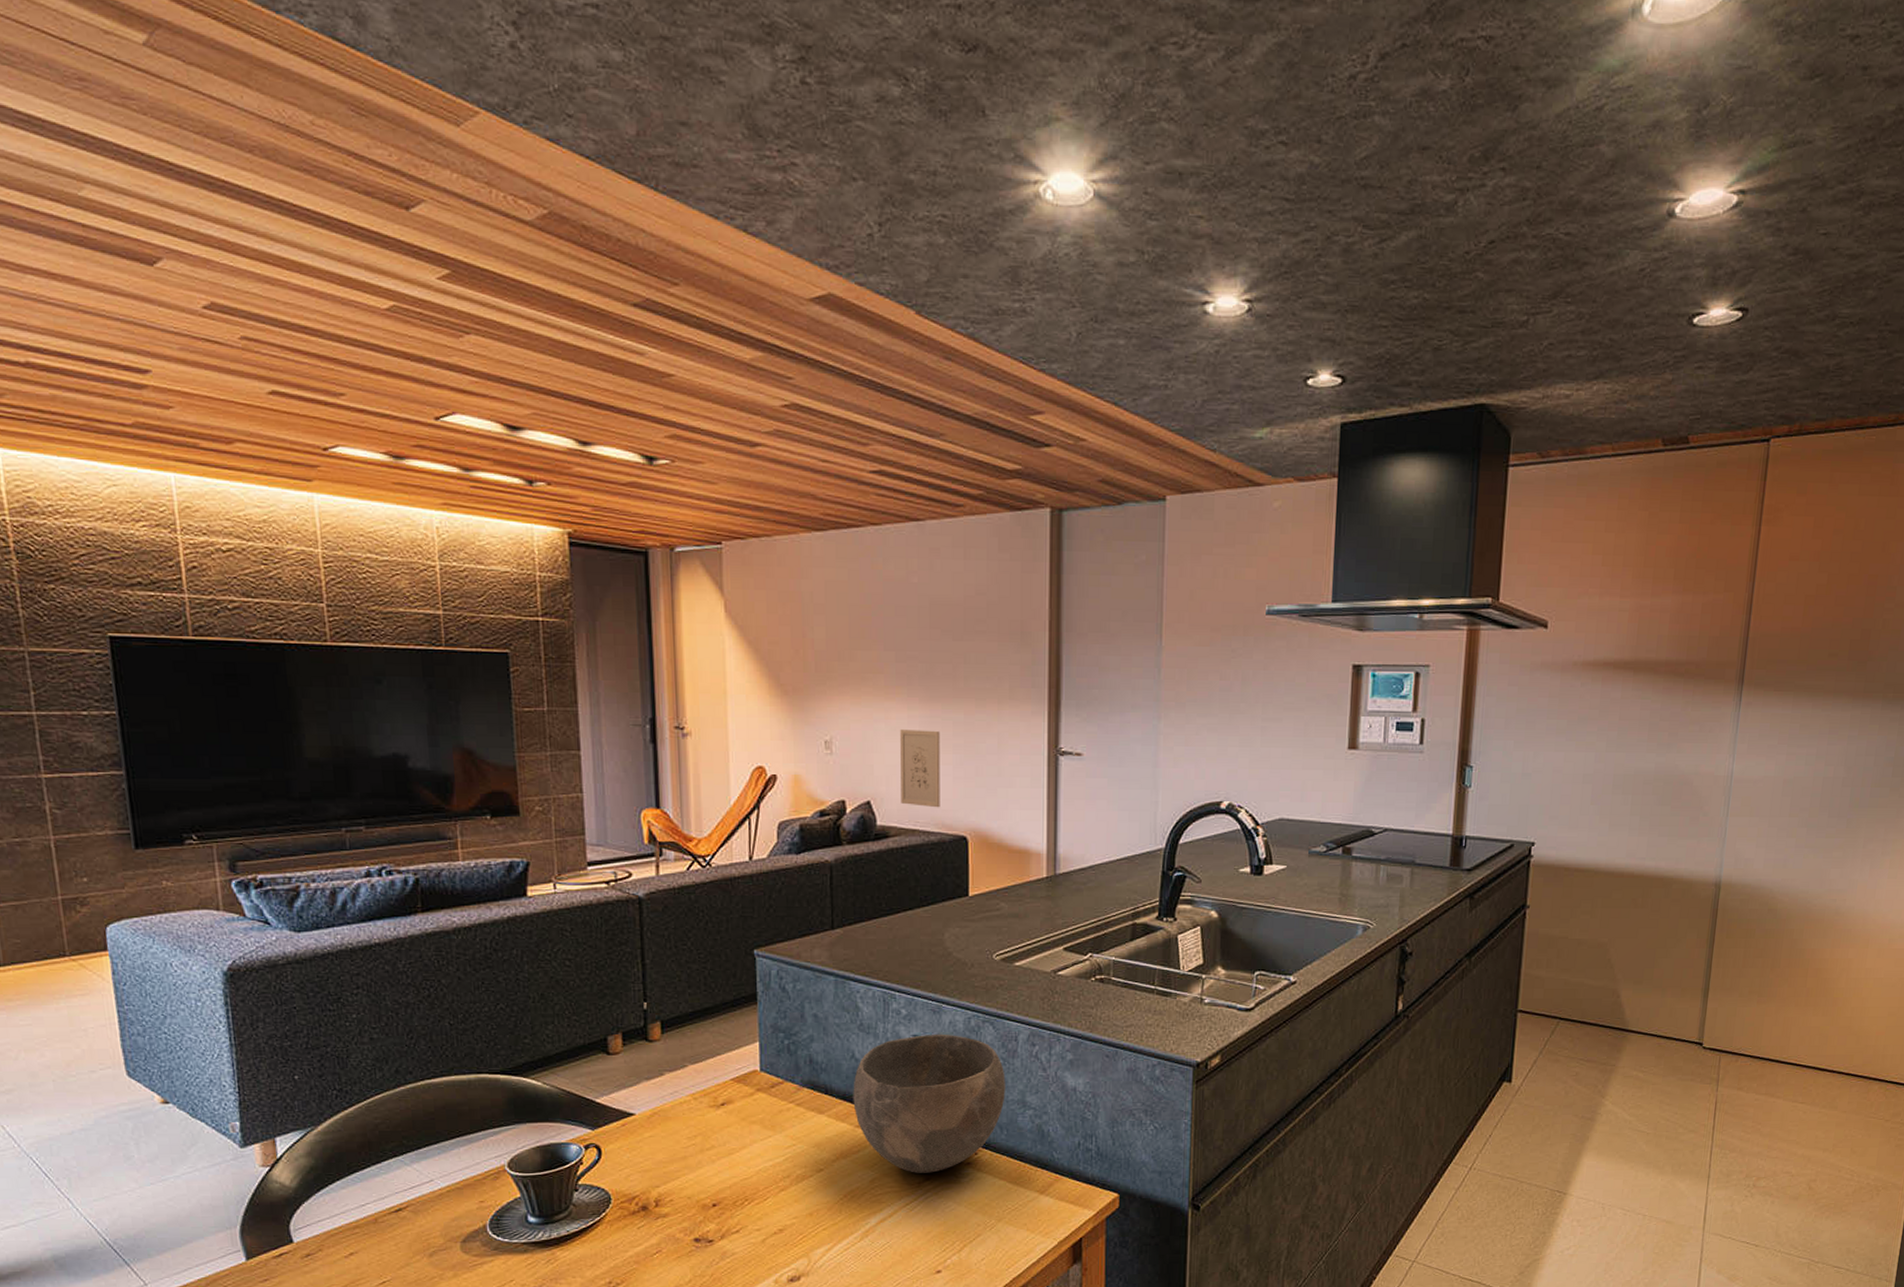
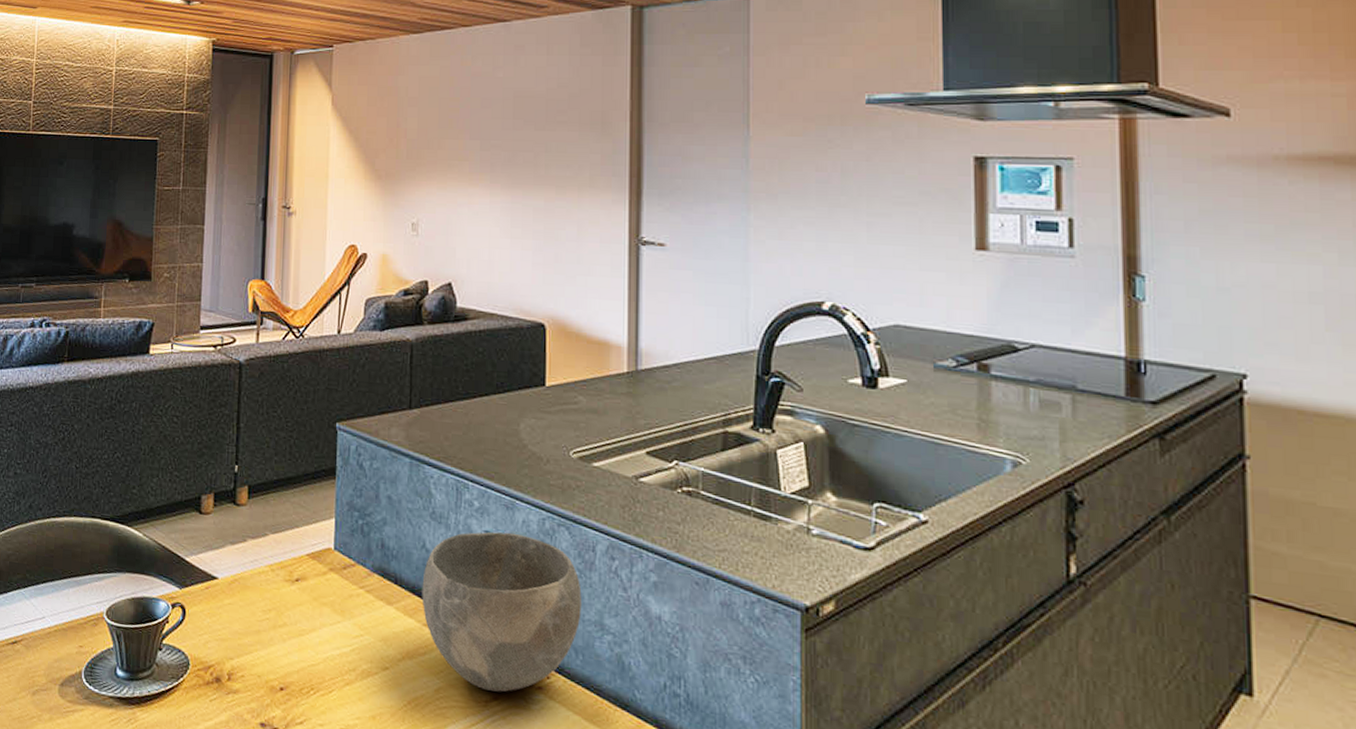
wall art: present [900,728,940,808] -> none [481,213,520,293]

